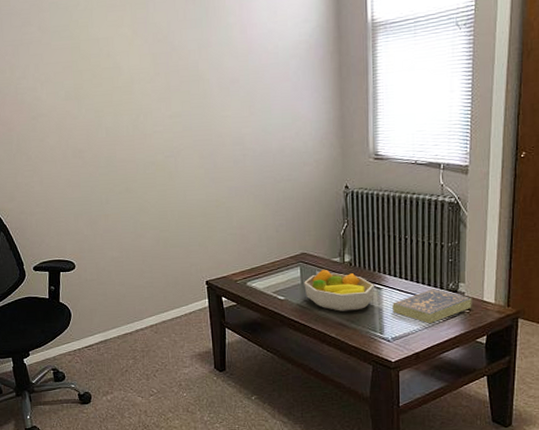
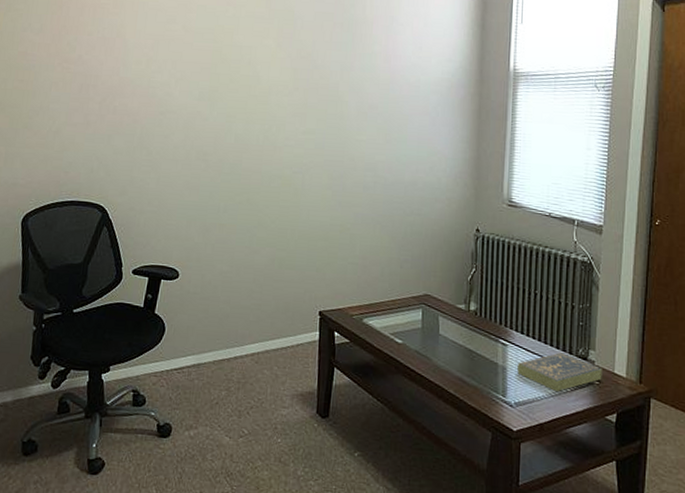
fruit bowl: present [304,269,374,312] -> none [424,315,499,367]

